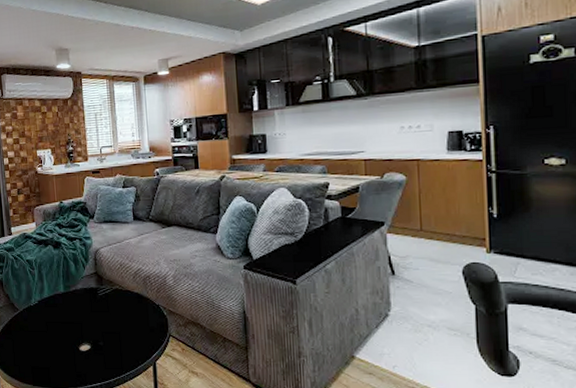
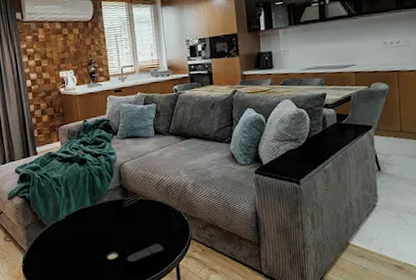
remote control: none [97,337,142,361] -> present [124,243,166,267]

